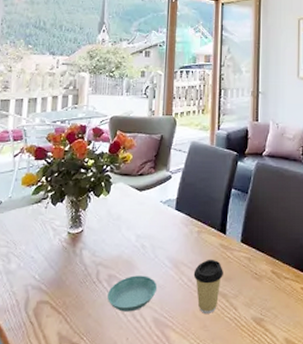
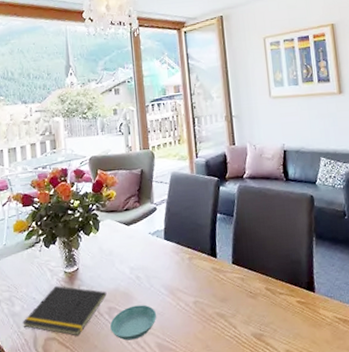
notepad: none [16,246,109,302] -> present [22,285,107,336]
coffee cup: present [193,259,223,313] -> none [190,282,219,335]

